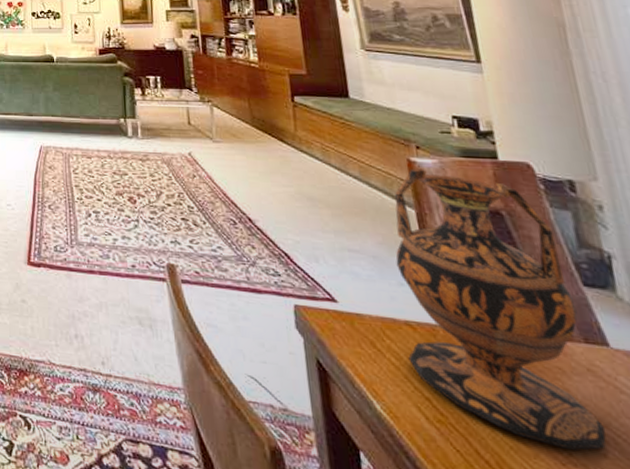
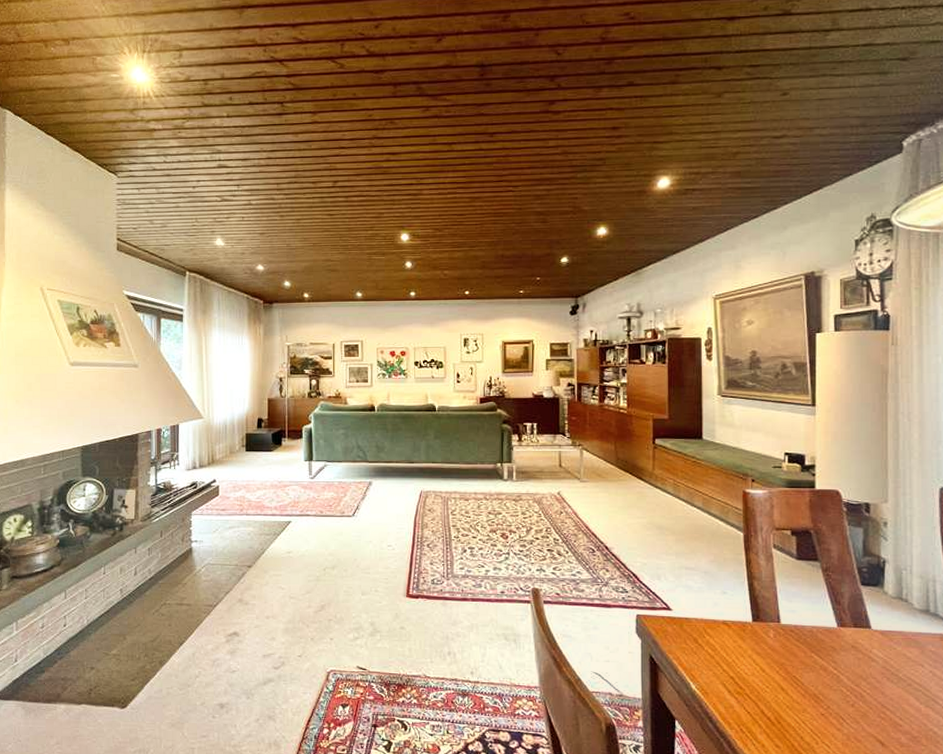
vase: present [394,168,606,451] -> none [722,498,857,705]

